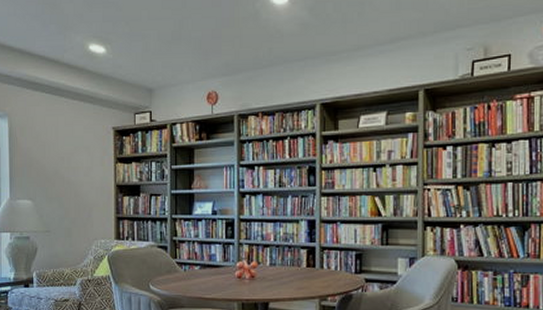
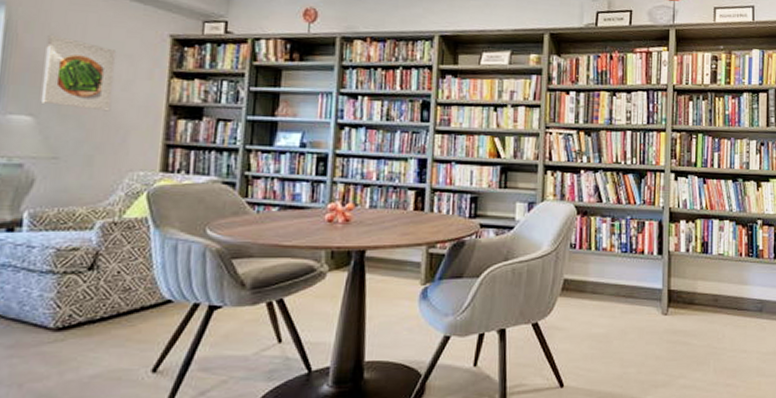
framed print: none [35,135,79,193] -> present [40,34,117,112]

